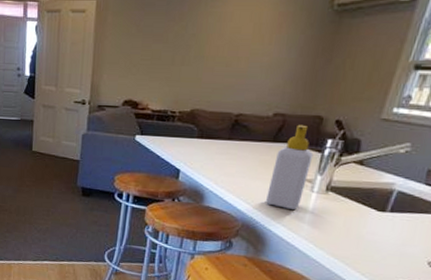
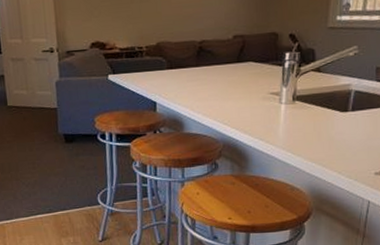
soap bottle: present [265,124,314,209] -> none [240,42,276,123]

